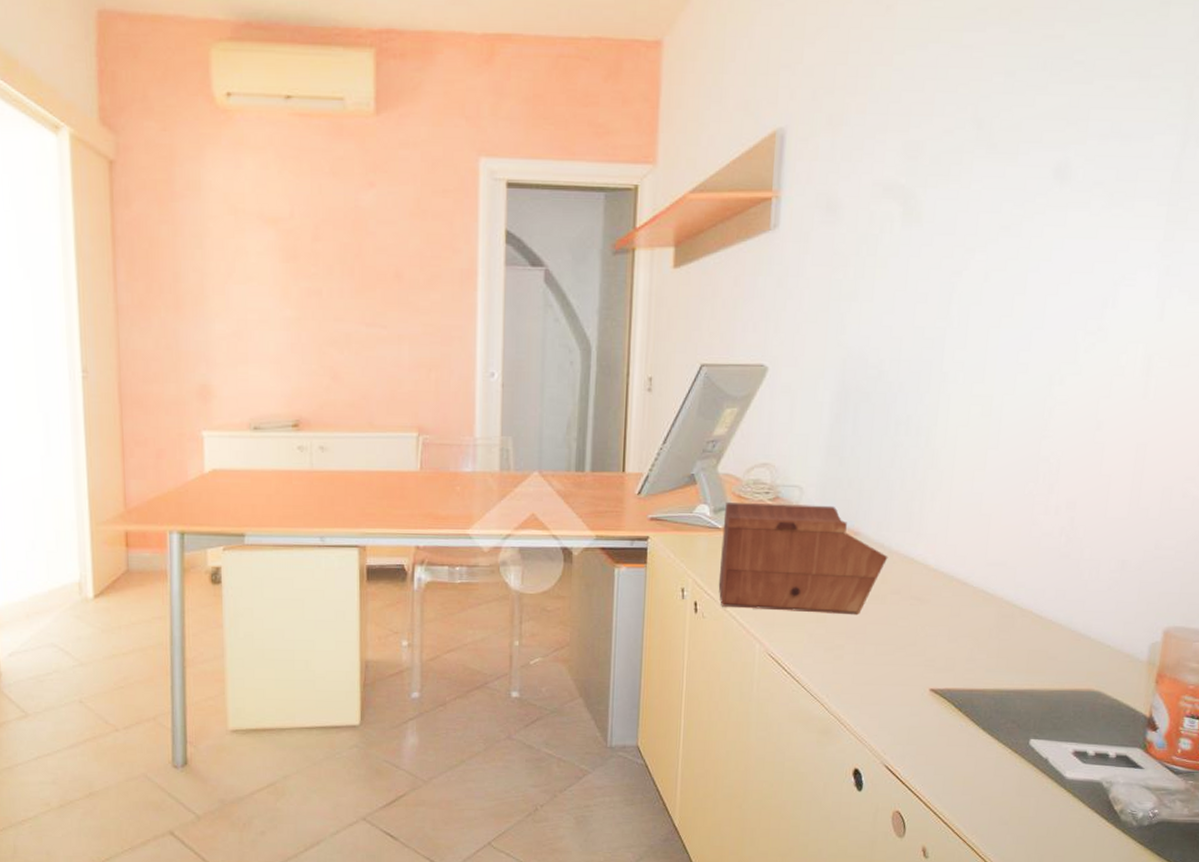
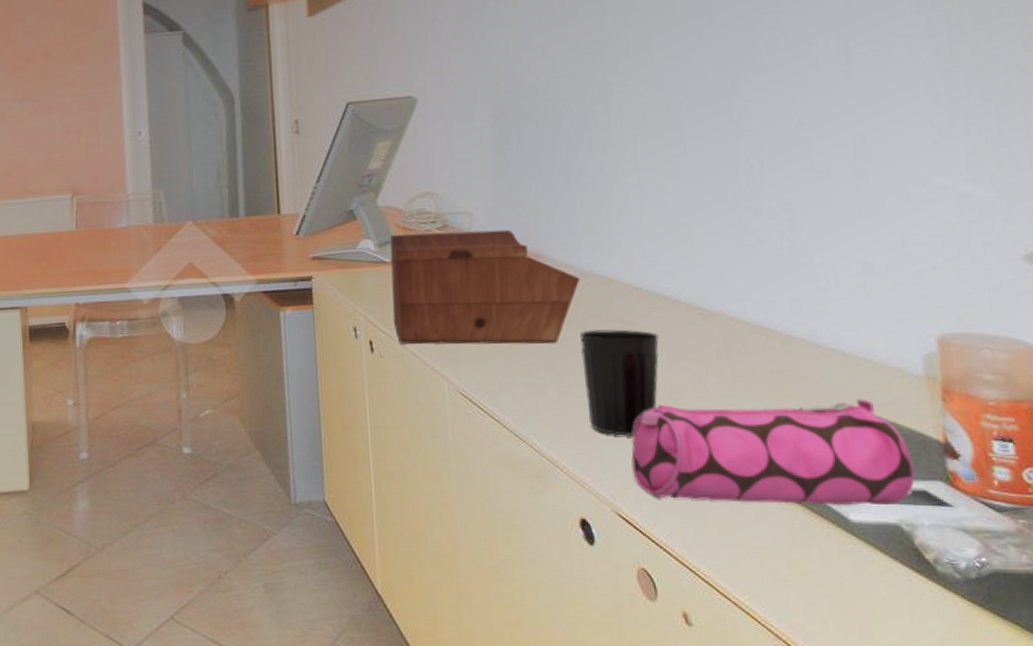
cup: none [875,605,945,701] -> present [580,329,659,437]
pencil case: none [903,675,1123,766] -> present [631,399,915,505]

